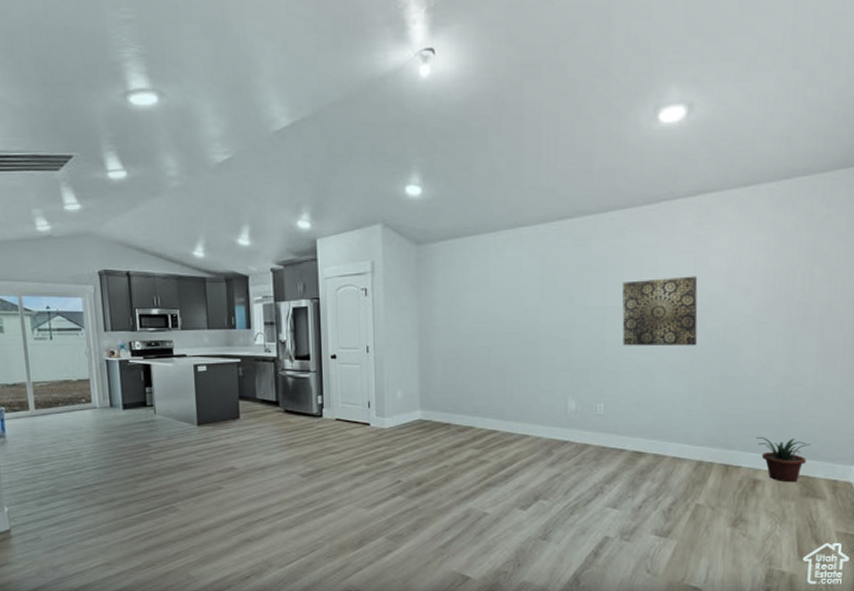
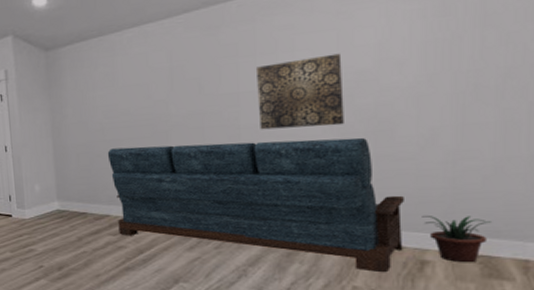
sofa: none [475,355,743,490] -> present [107,137,404,272]

